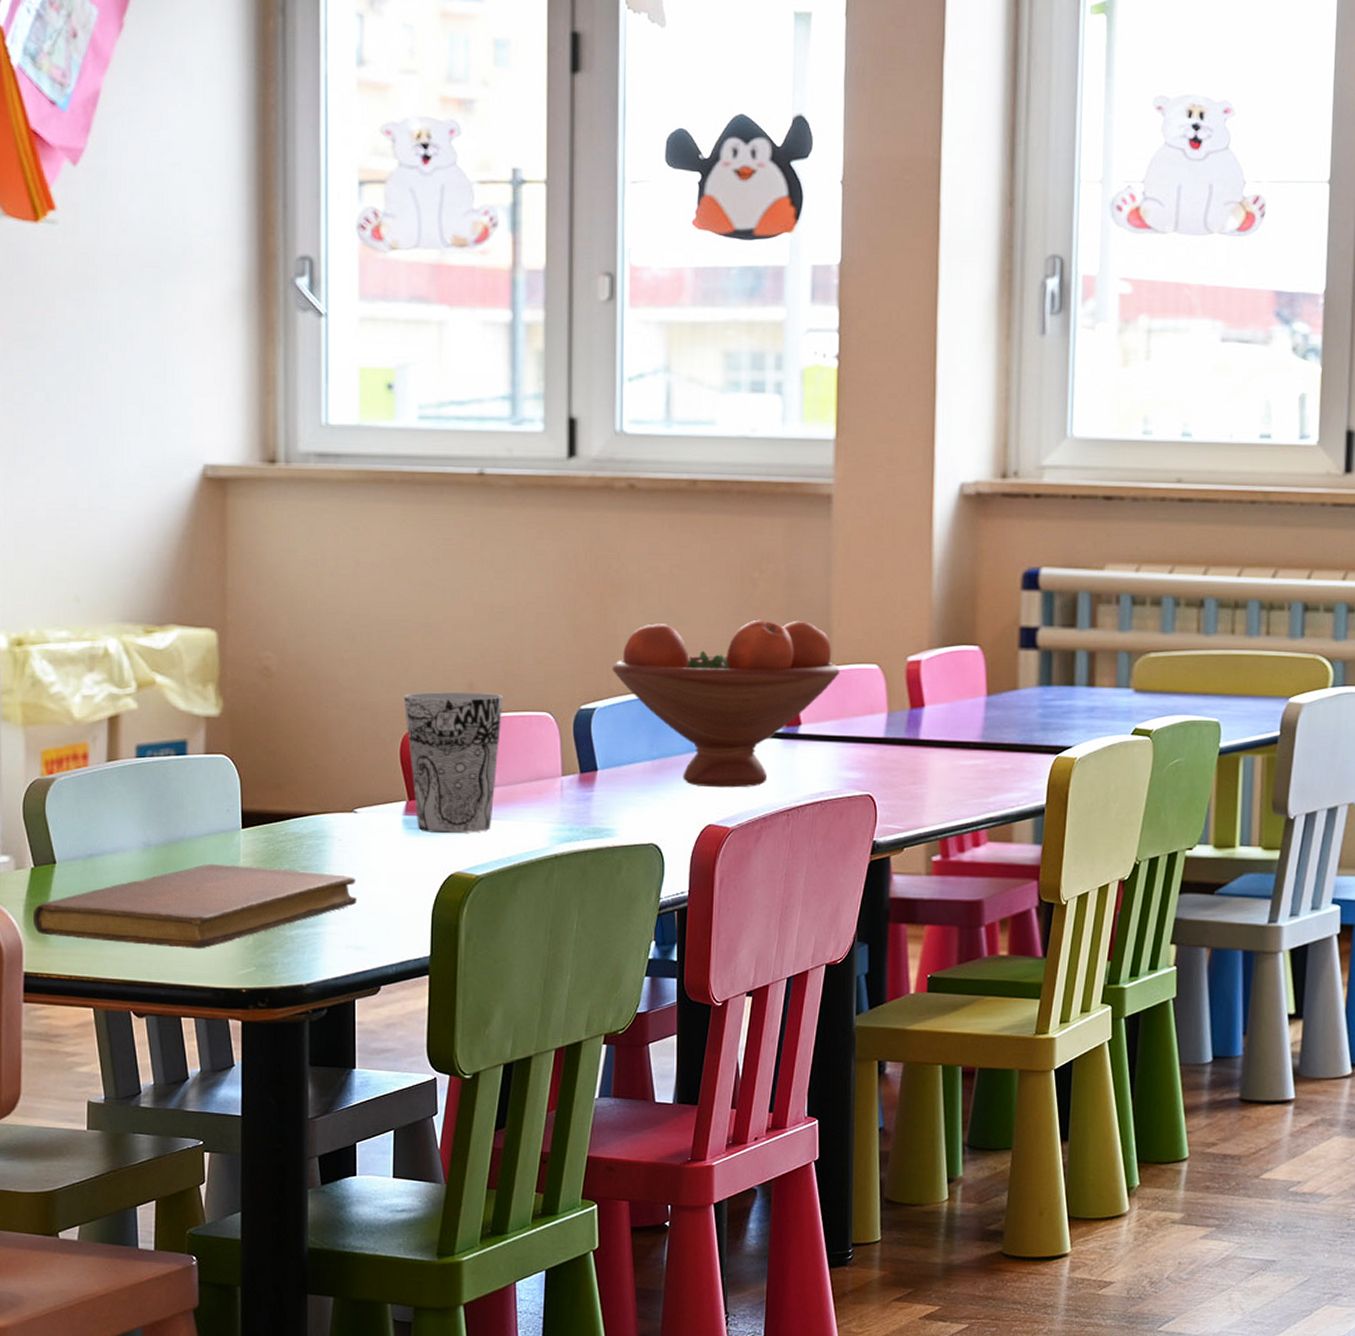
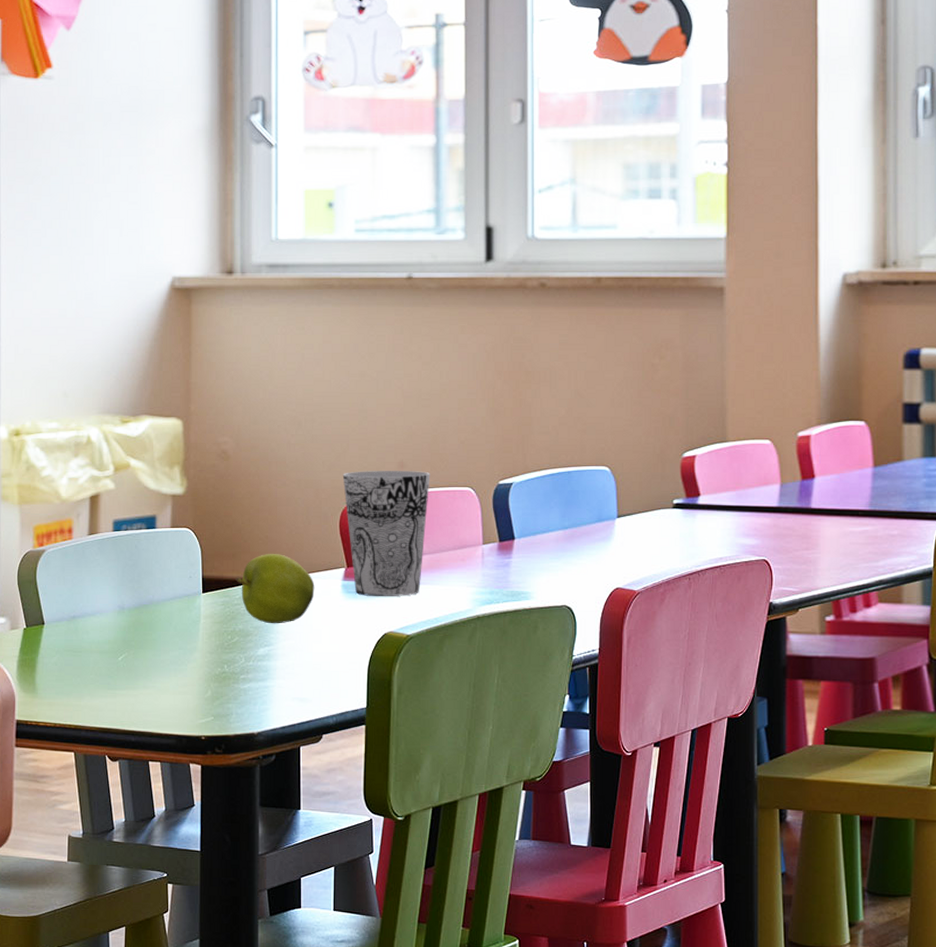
notebook: present [32,863,357,949] -> none [24,624,302,701]
apple: none [280,785,372,864] -> present [236,554,315,624]
fruit bowl: present [612,619,840,788] -> none [526,401,736,554]

